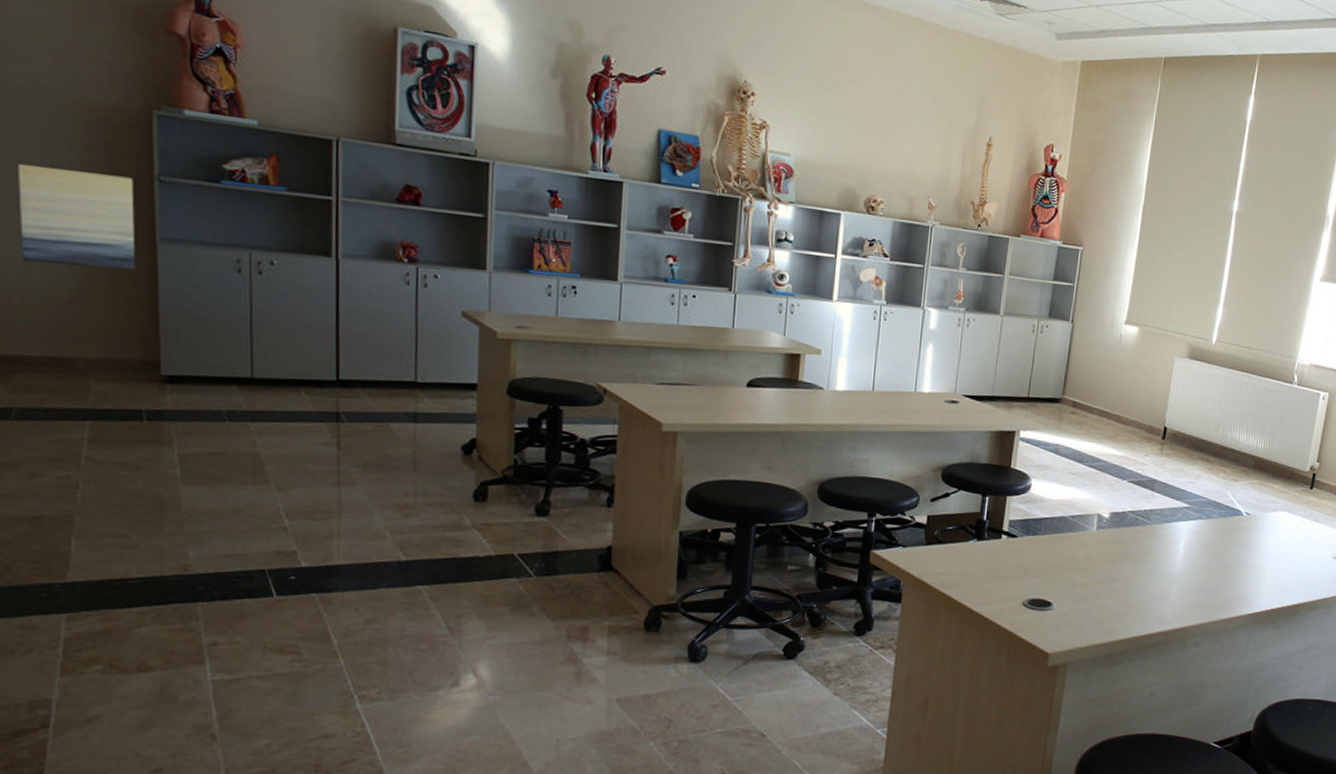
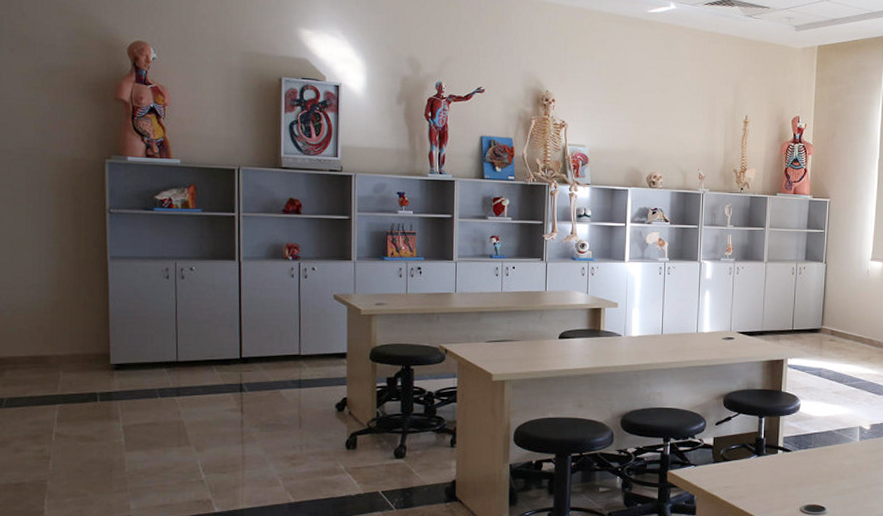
wall art: present [18,164,136,270] -> none [10,210,93,284]

